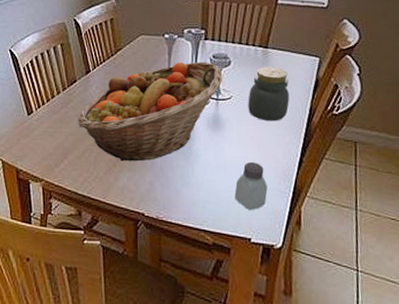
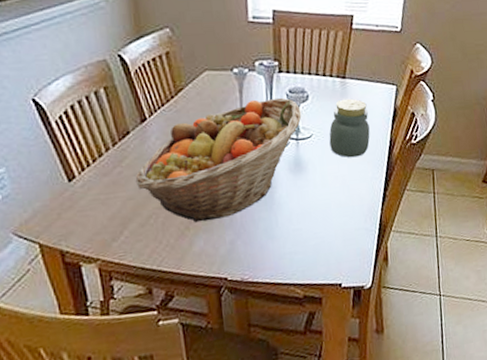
saltshaker: present [234,162,268,211] -> none [322,203,355,255]

